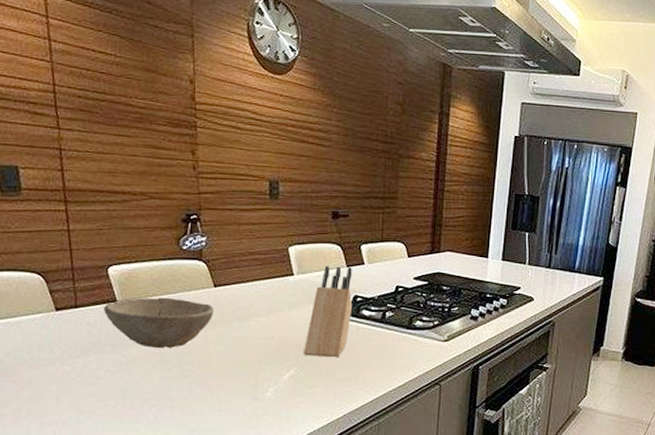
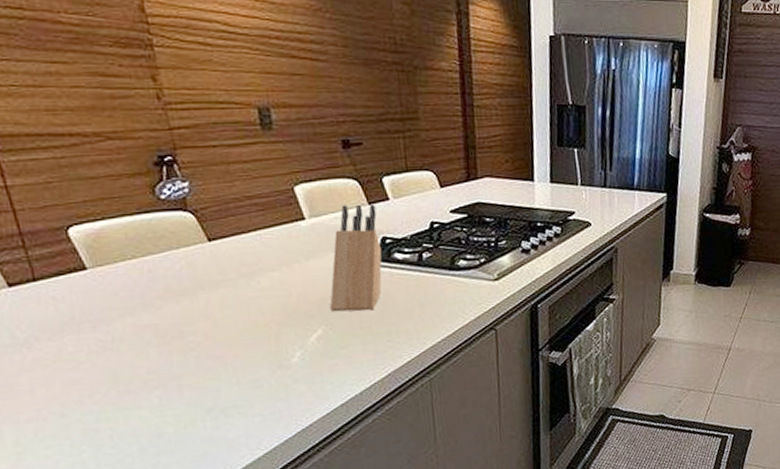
bowl: present [104,297,214,348] -> none [71,258,214,320]

